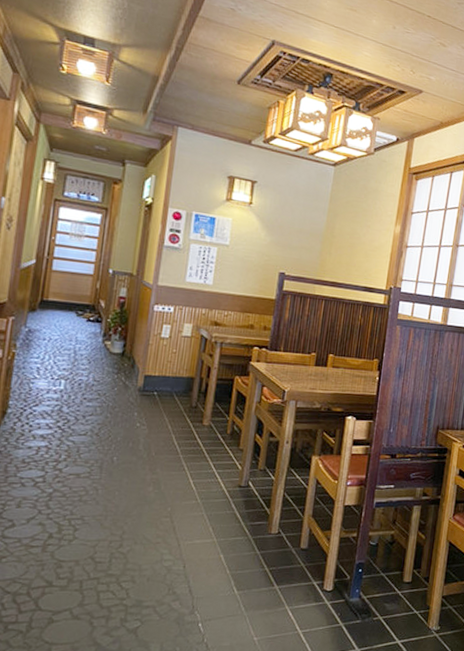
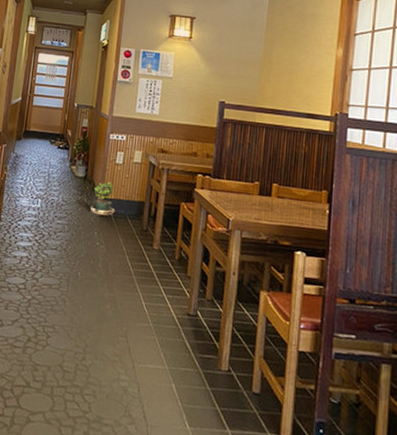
potted plant: none [130,358,160,395] -> present [91,182,115,216]

